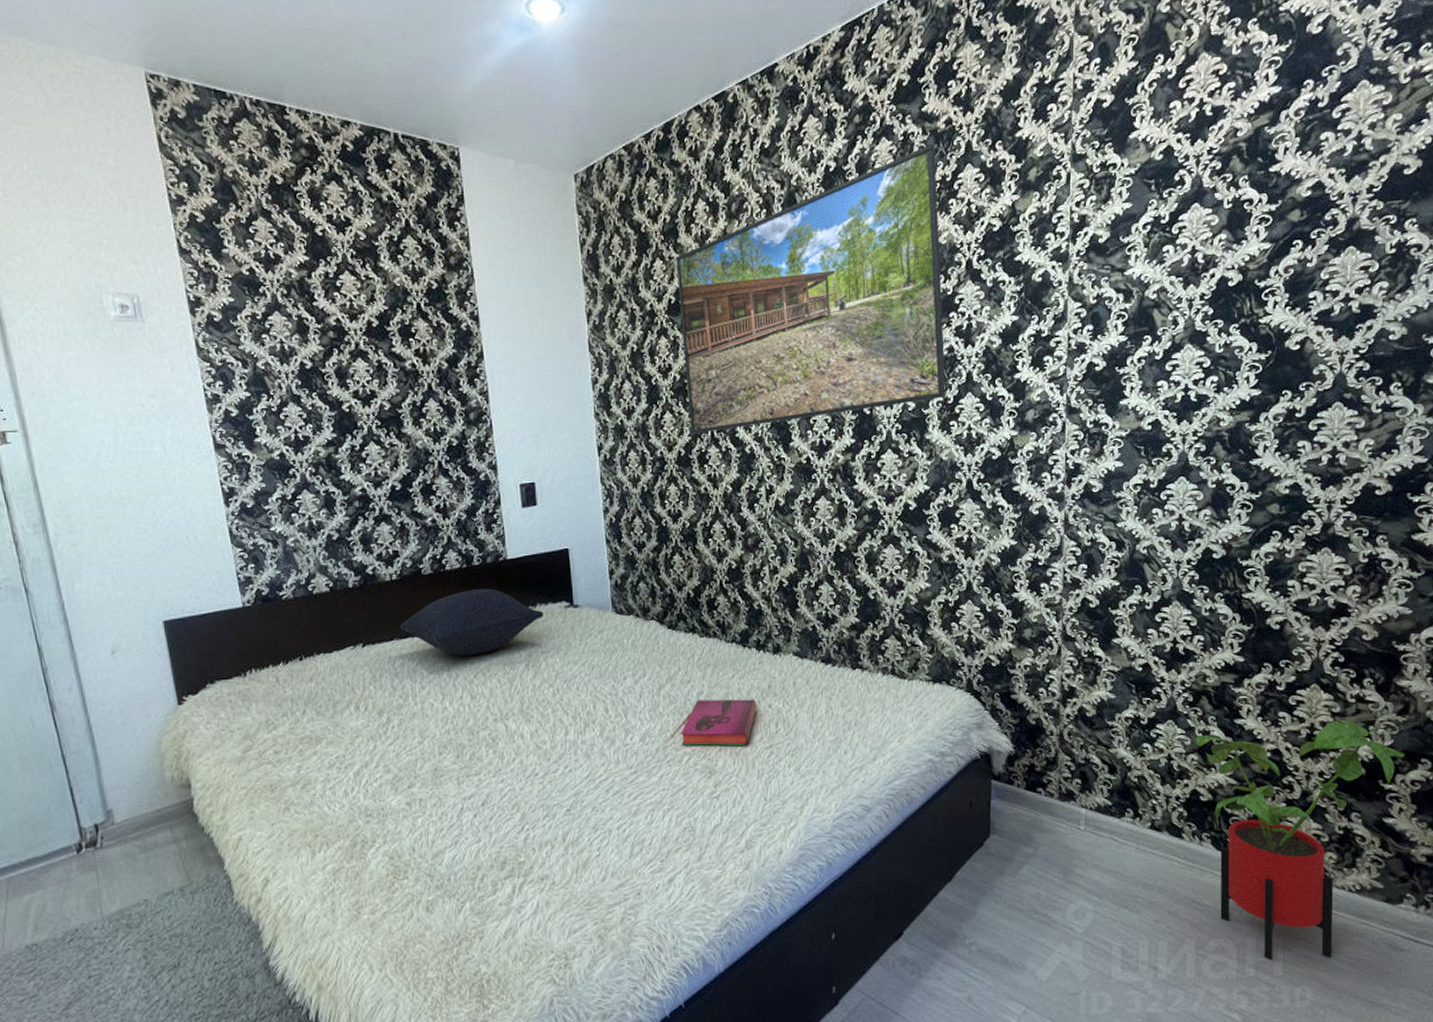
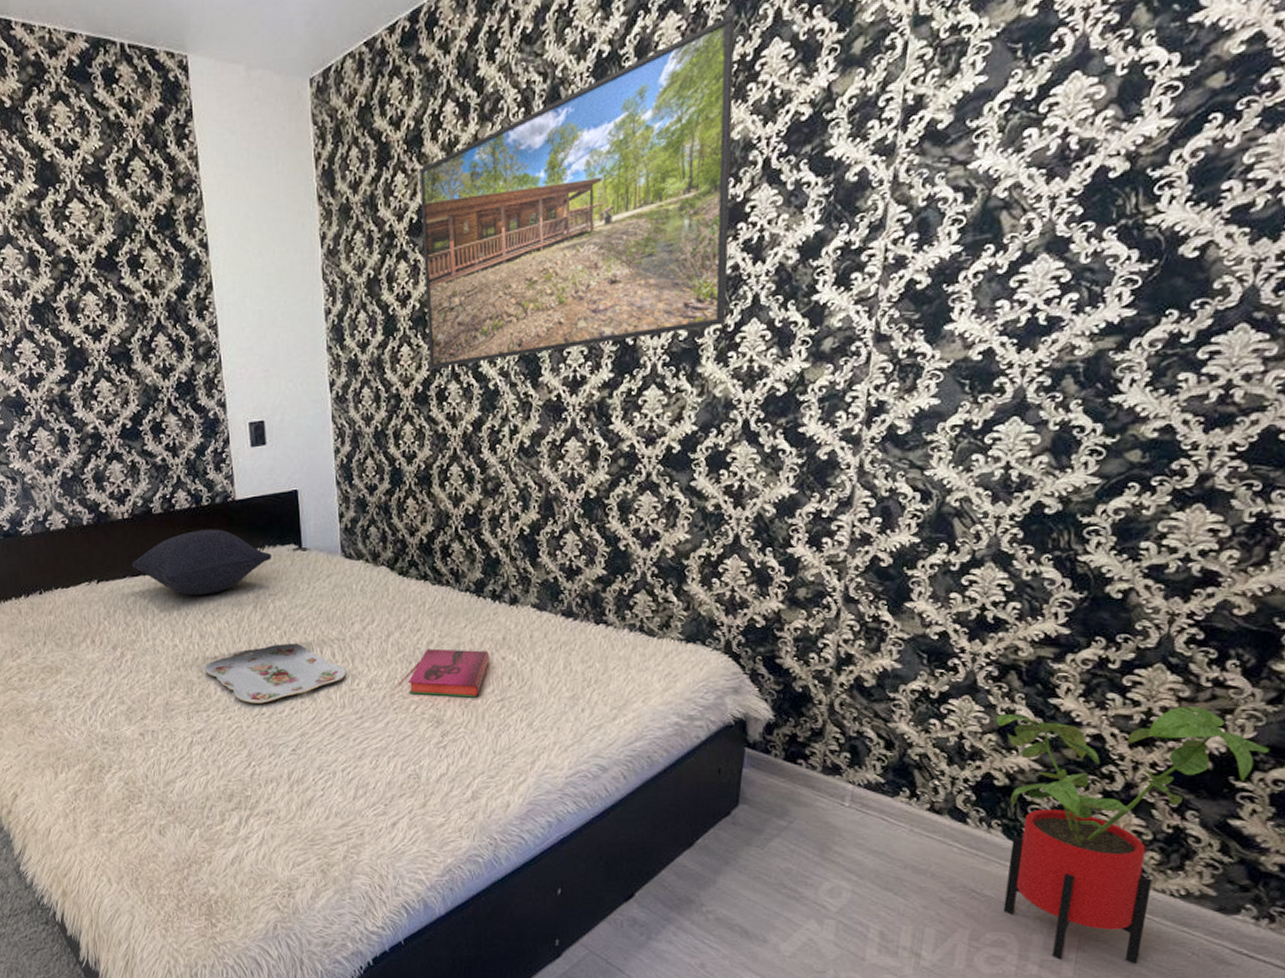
serving tray: none [476,701,619,764] -> present [205,644,345,703]

